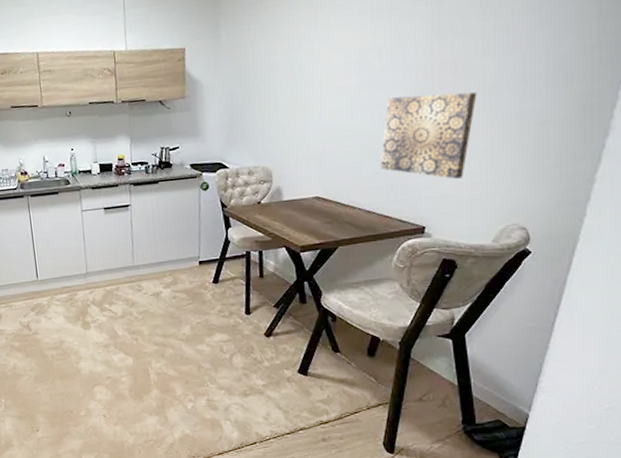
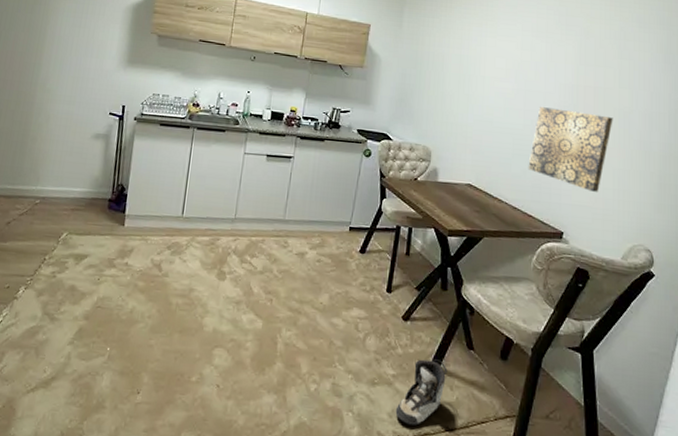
shoe: none [270,366,316,424] -> present [395,359,448,426]

